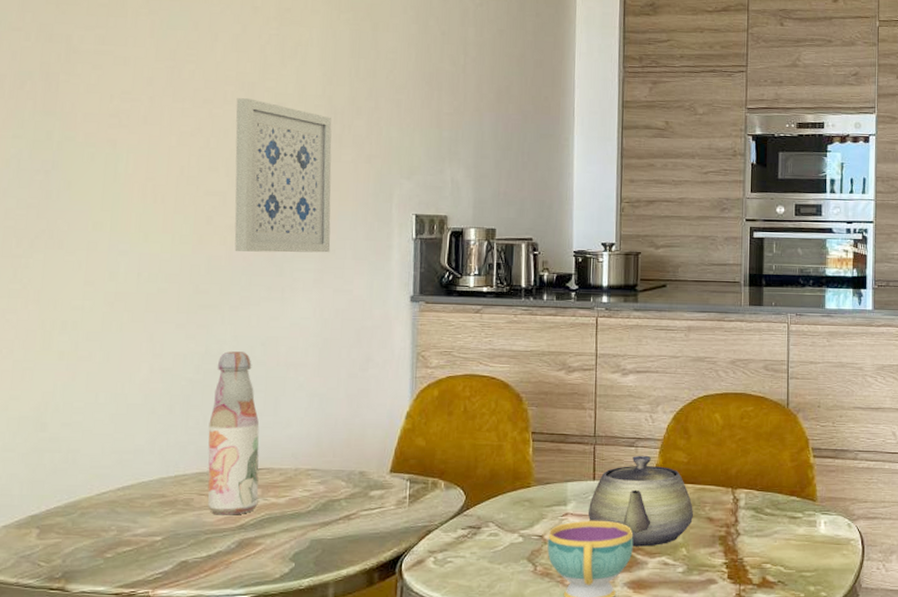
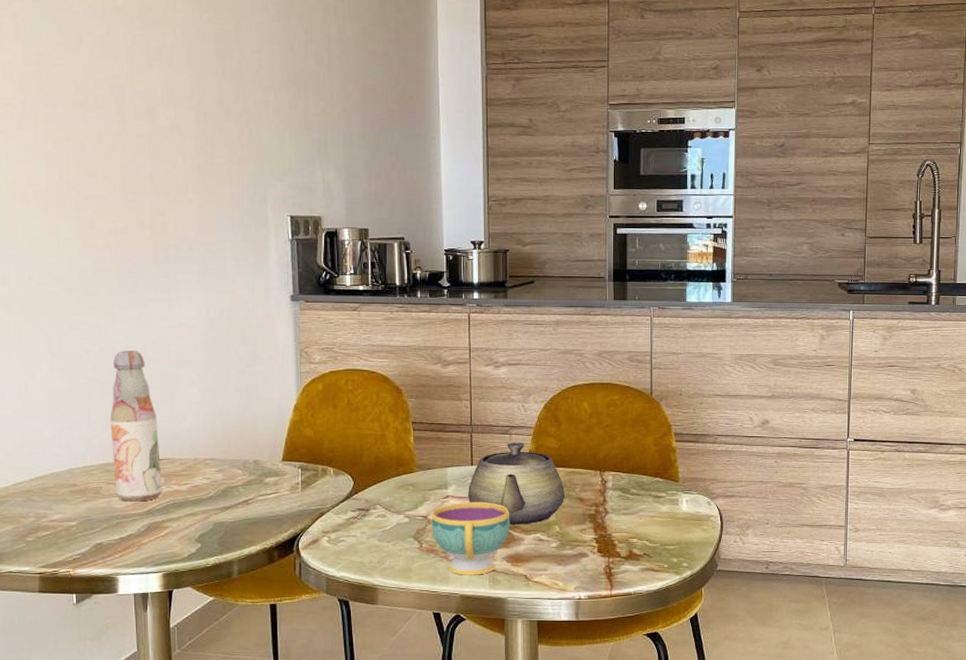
wall art: present [234,98,332,253] -> none [107,101,211,255]

